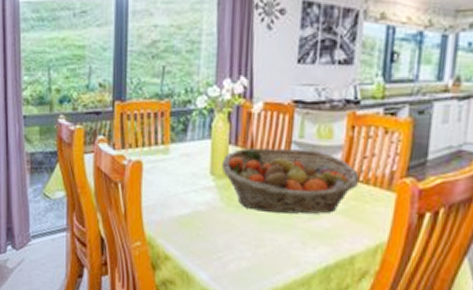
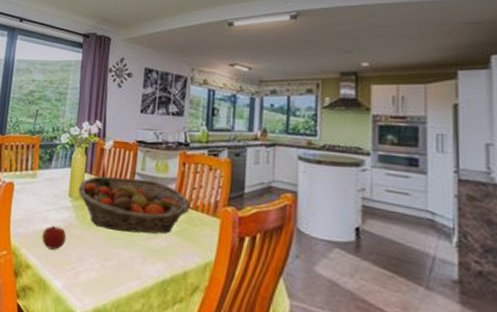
apple: none [181,211,211,238] -> present [42,226,67,250]

